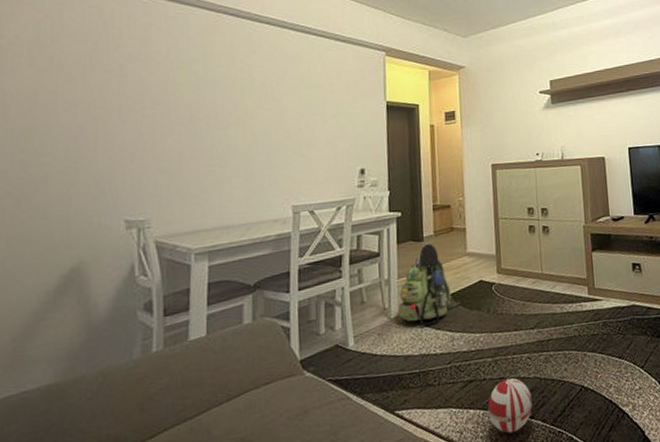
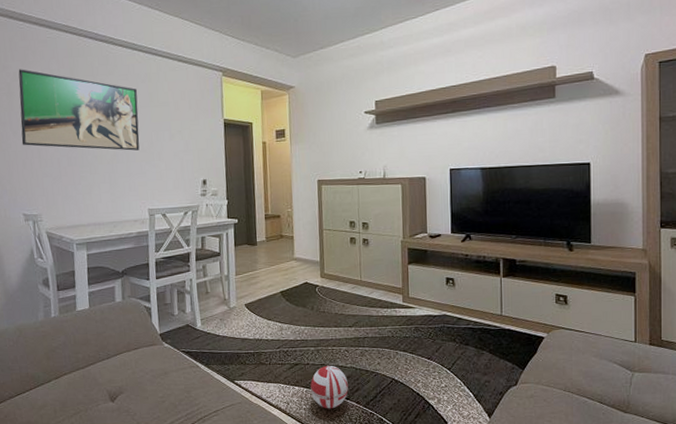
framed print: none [131,48,286,139] -> present [18,69,140,151]
backpack: present [398,242,461,326] -> none [236,247,288,316]

